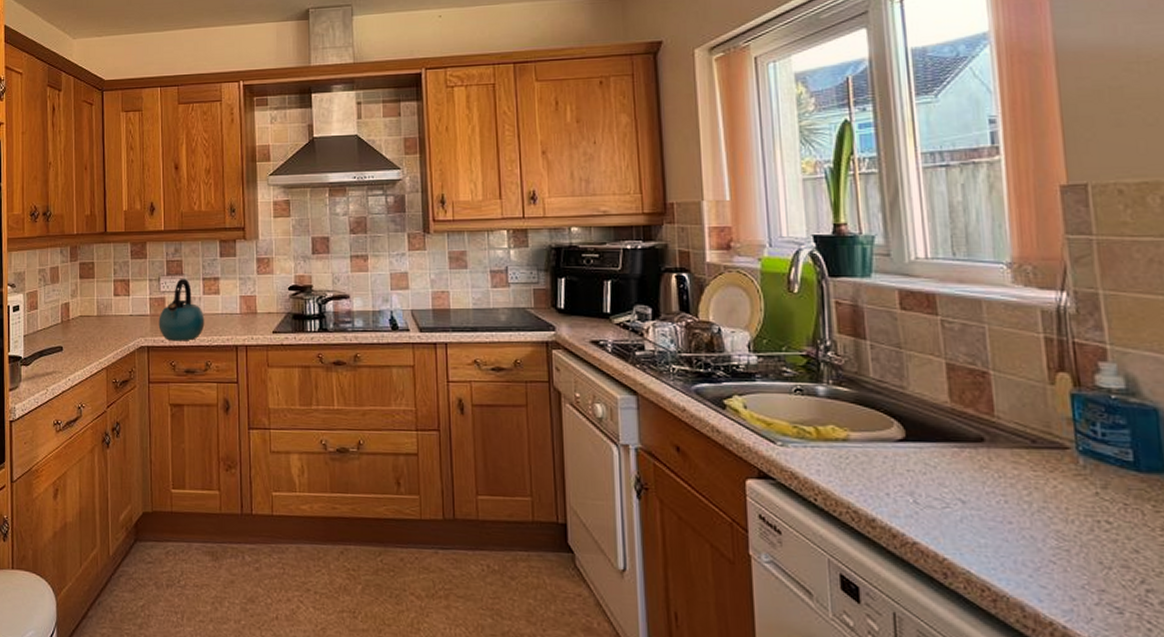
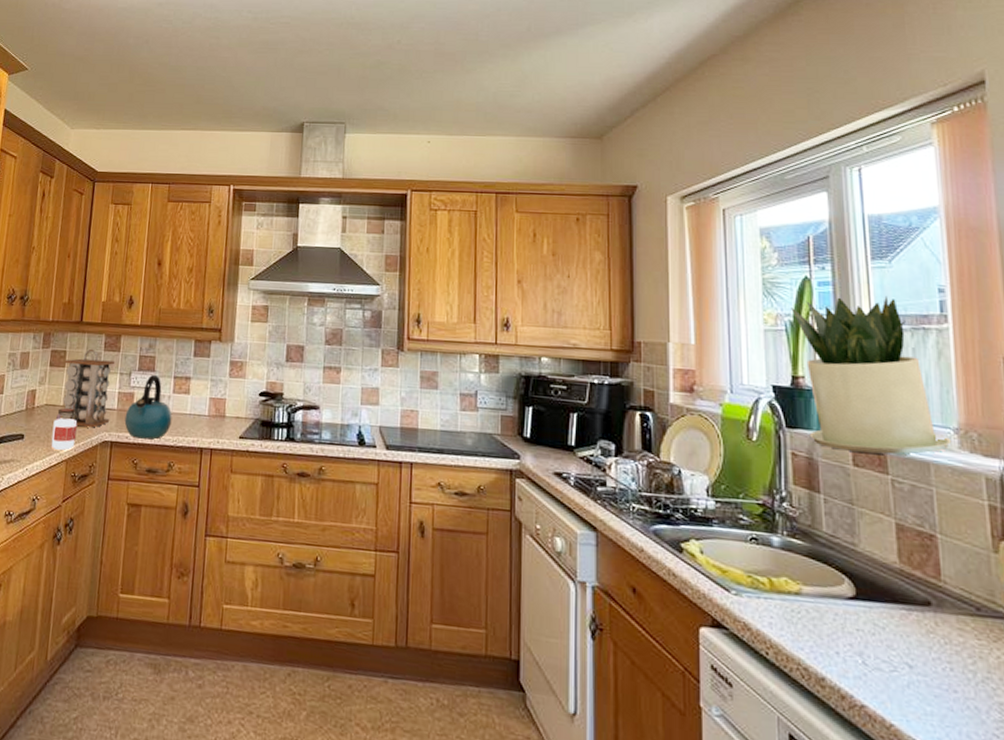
jar: none [89,318,113,358] -> present [51,408,78,451]
spice rack: none [93,259,143,336] -> present [62,349,115,428]
planter: none [831,132,1005,295] -> present [791,295,952,455]

